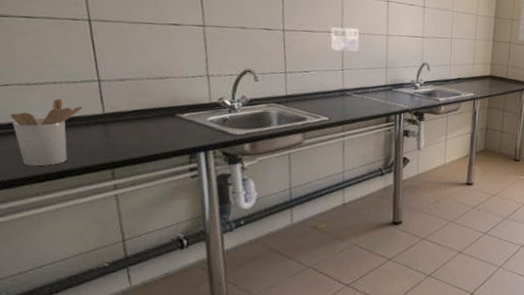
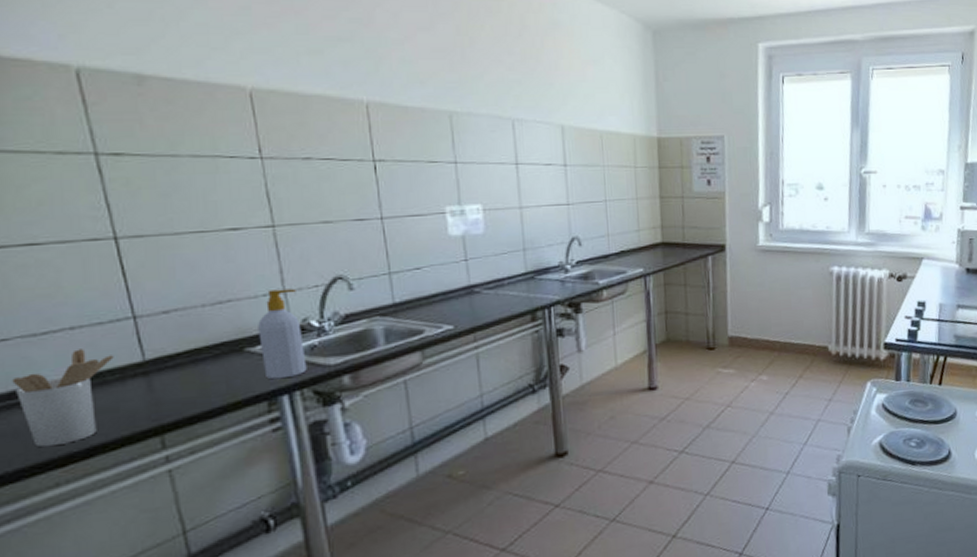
soap bottle: none [187,73,220,140] -> present [258,288,307,380]

